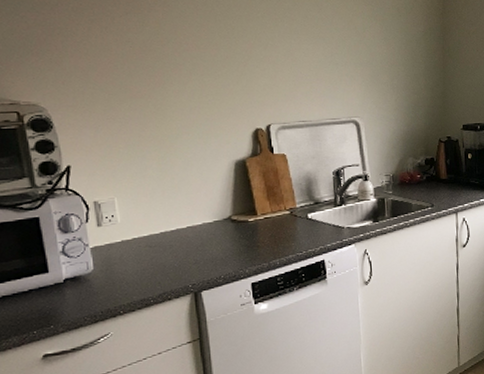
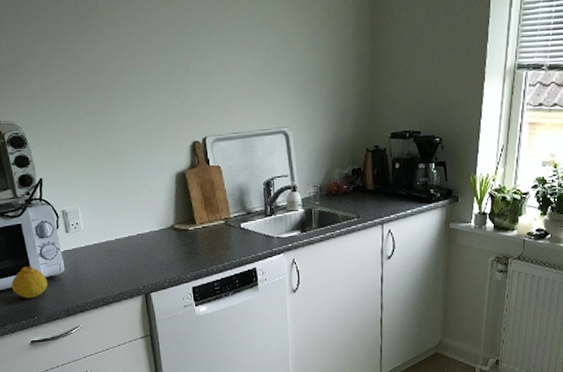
fruit: none [21,266,70,304] -> present [11,266,48,298]

